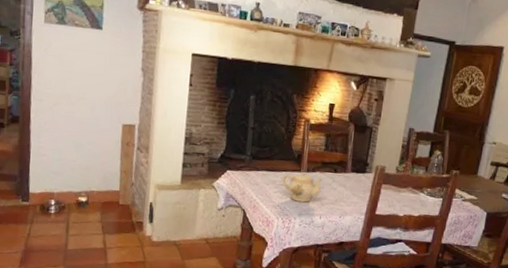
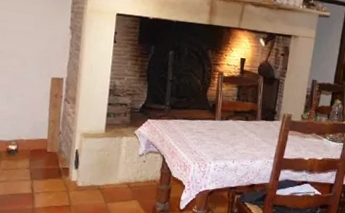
teapot: present [282,172,323,203] -> none [198,120,235,148]

